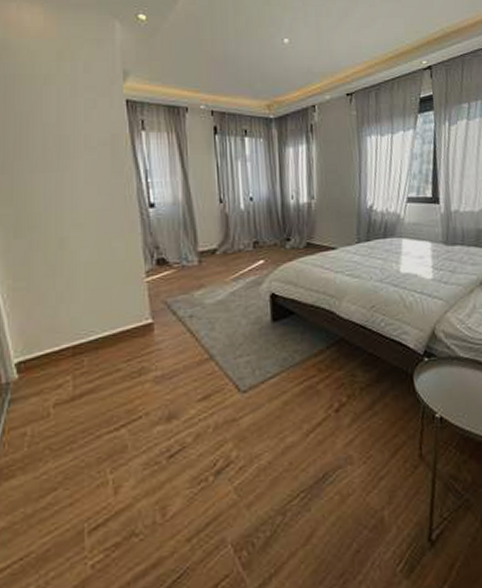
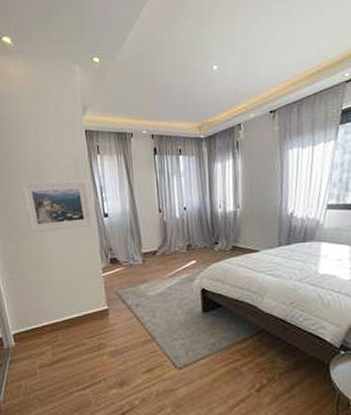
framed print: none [33,160,135,228] -> present [20,180,94,234]

